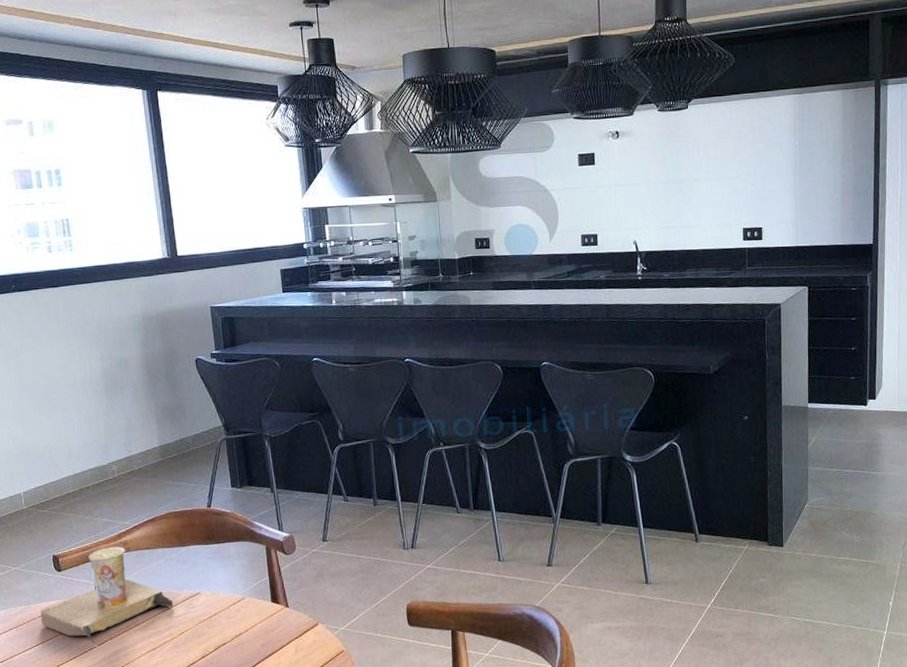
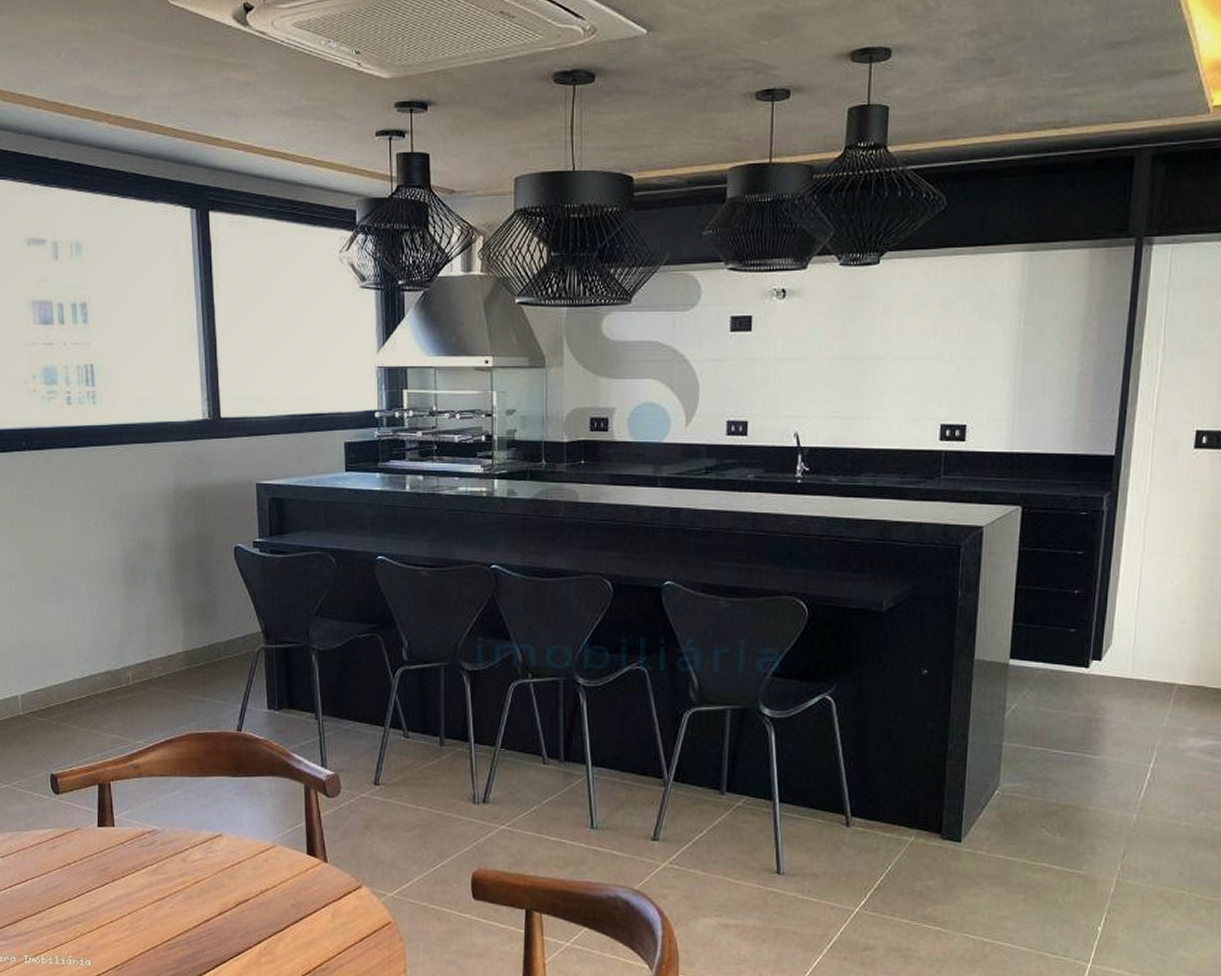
cup: present [40,547,174,646] -> none [33,770,189,888]

